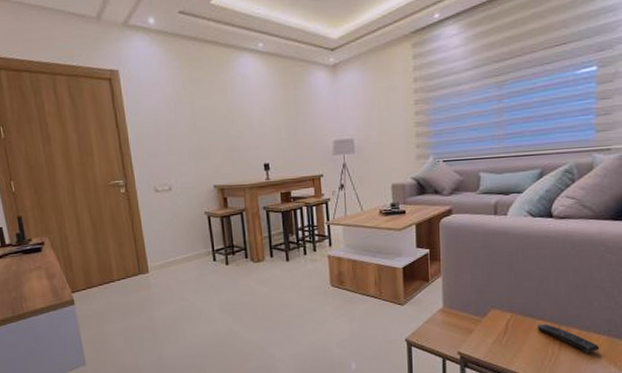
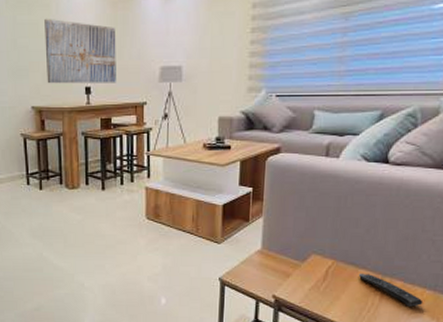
wall art: none [221,101,293,163] -> present [44,18,116,84]

